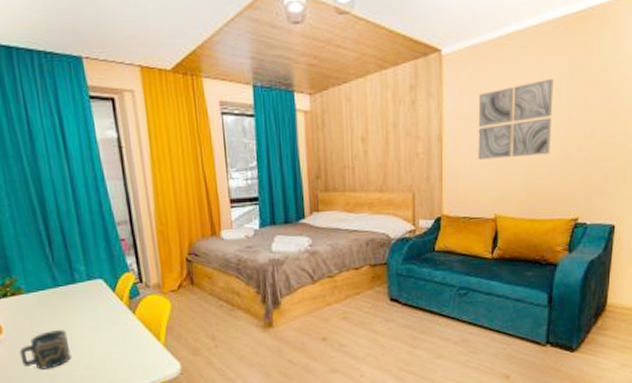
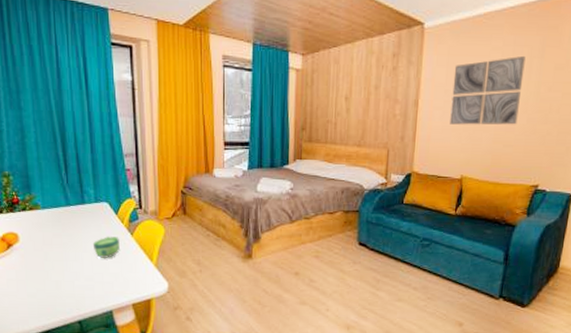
cup: present [19,330,72,370] -> none [32,243,75,277]
cup: none [89,317,123,344] -> present [92,236,121,259]

